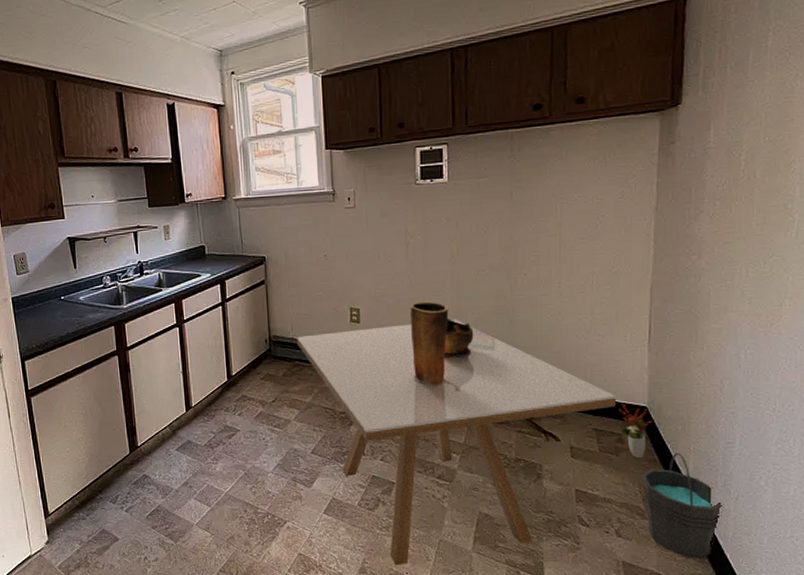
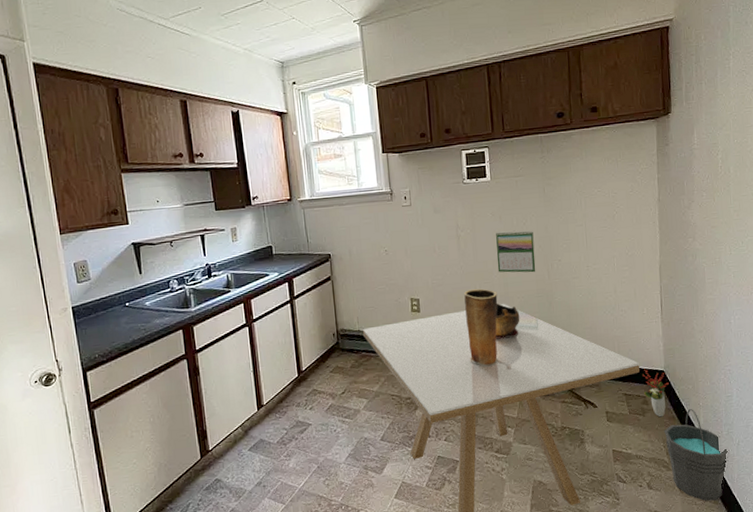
calendar: none [450,238,496,287] -> present [496,230,536,273]

